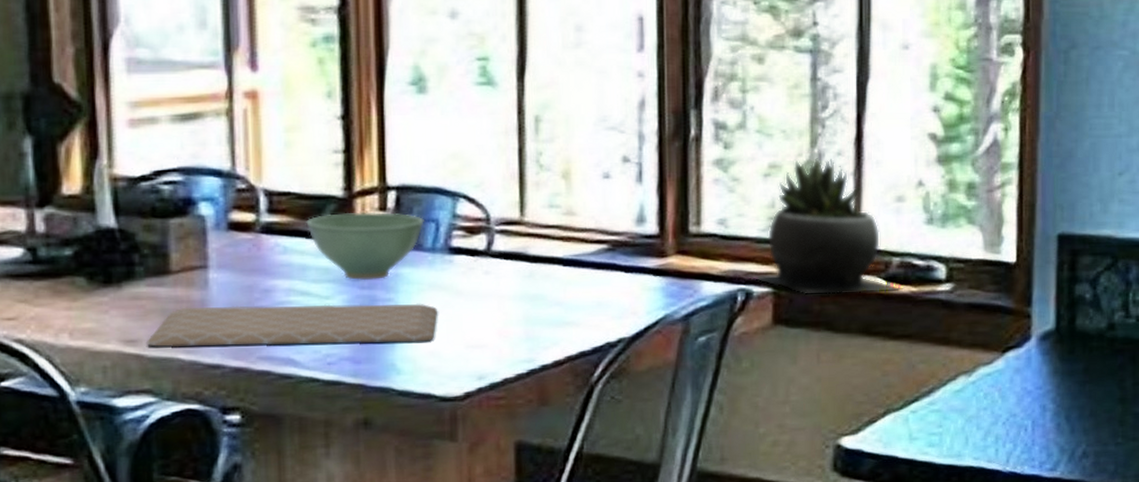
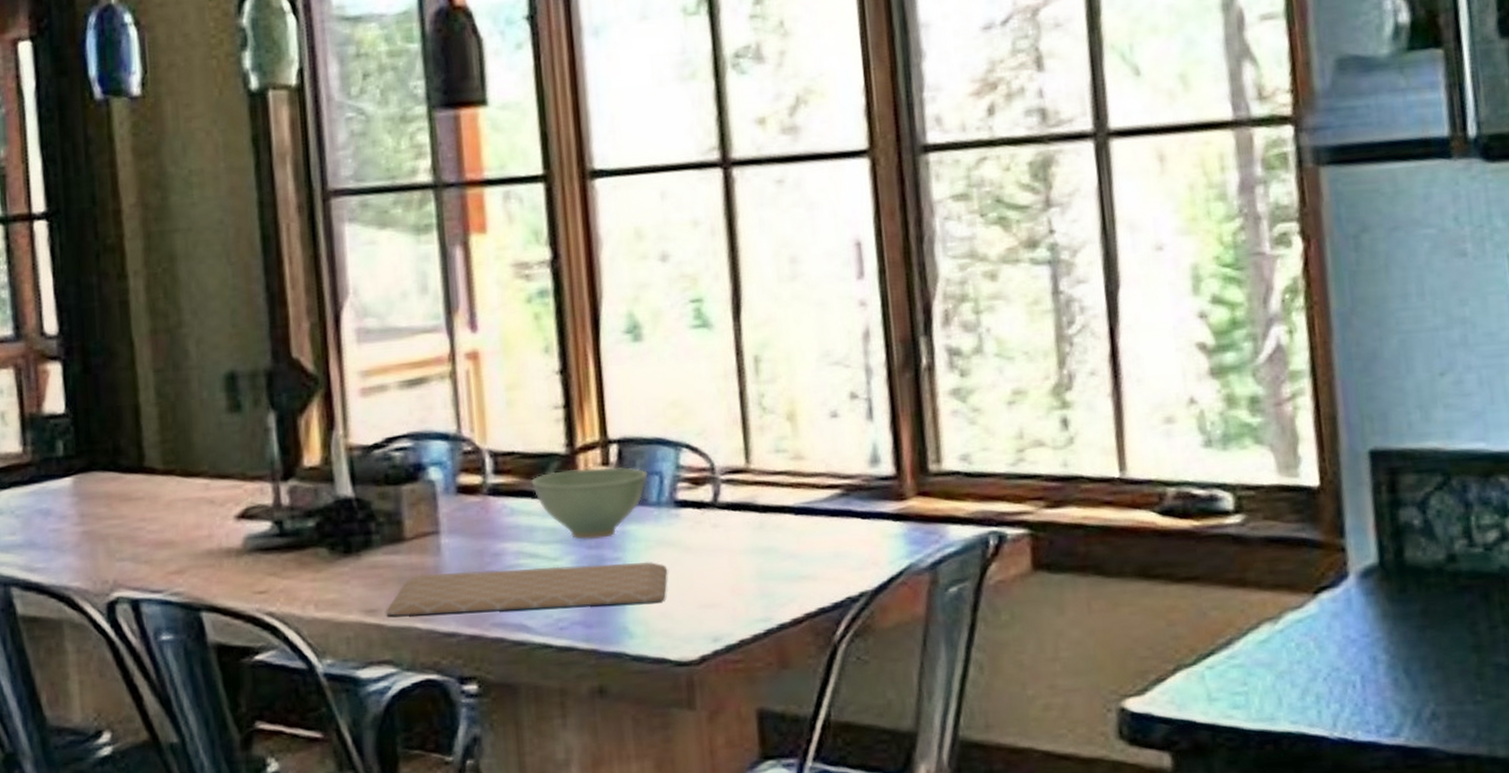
succulent plant: present [745,158,902,295] -> none [996,380,1181,536]

